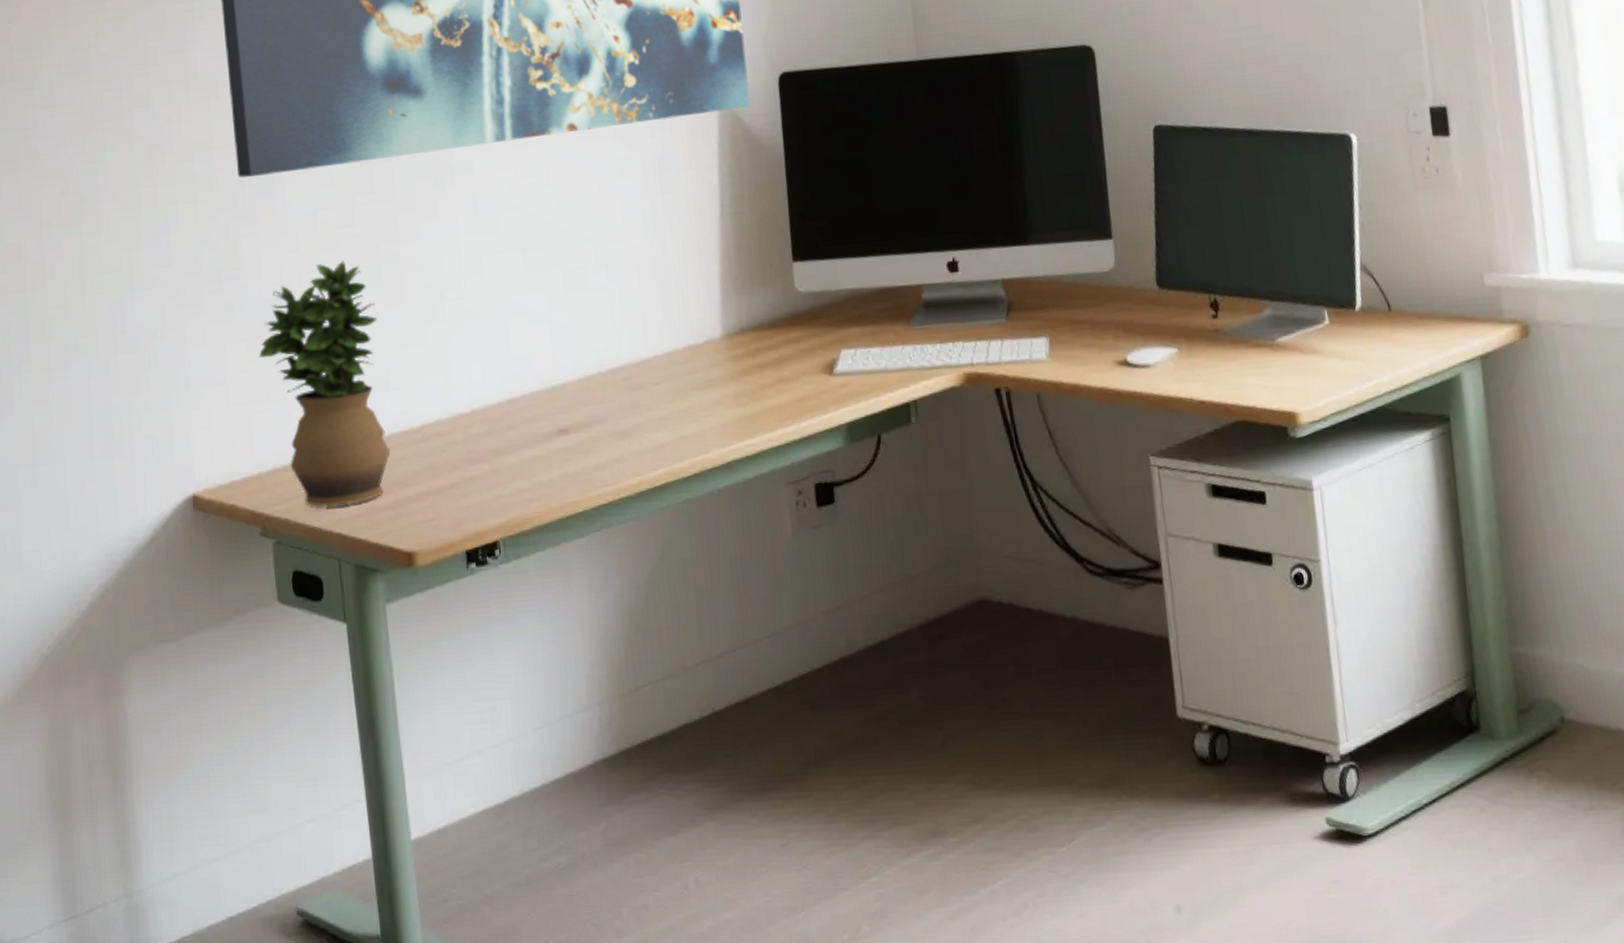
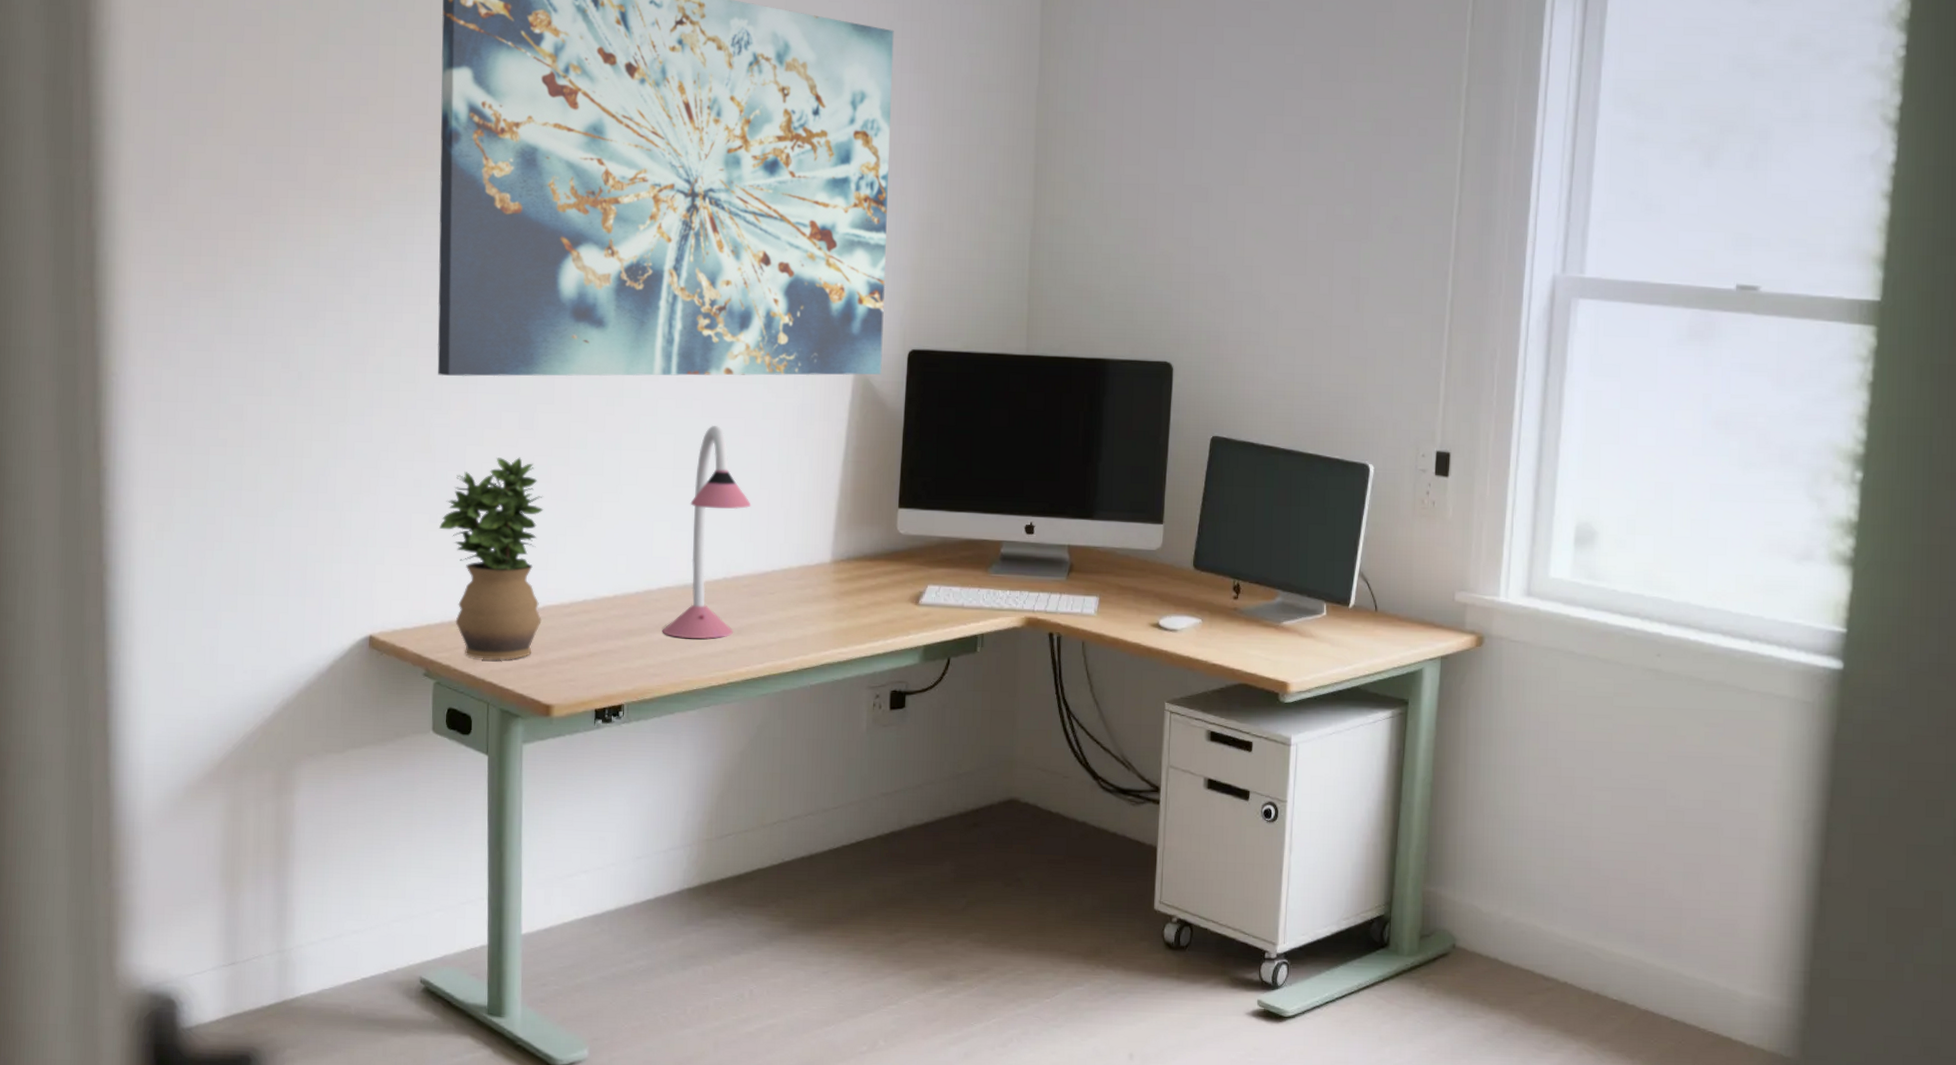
desk lamp: none [533,193,619,452] -> present [662,426,751,639]

